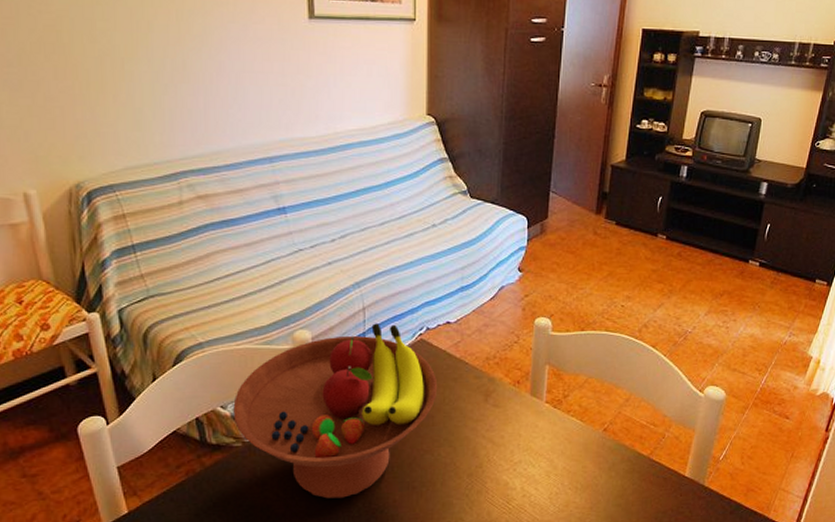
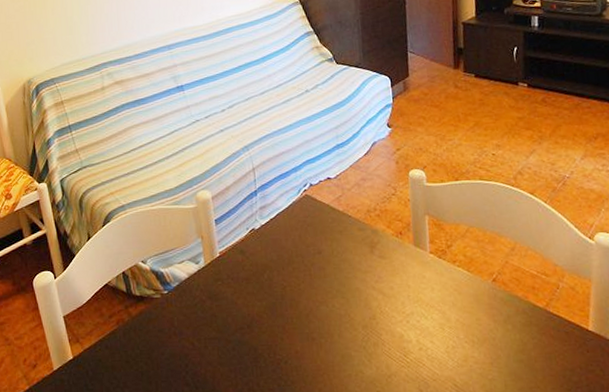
fruit bowl: present [233,323,438,499] -> none [151,182,326,349]

